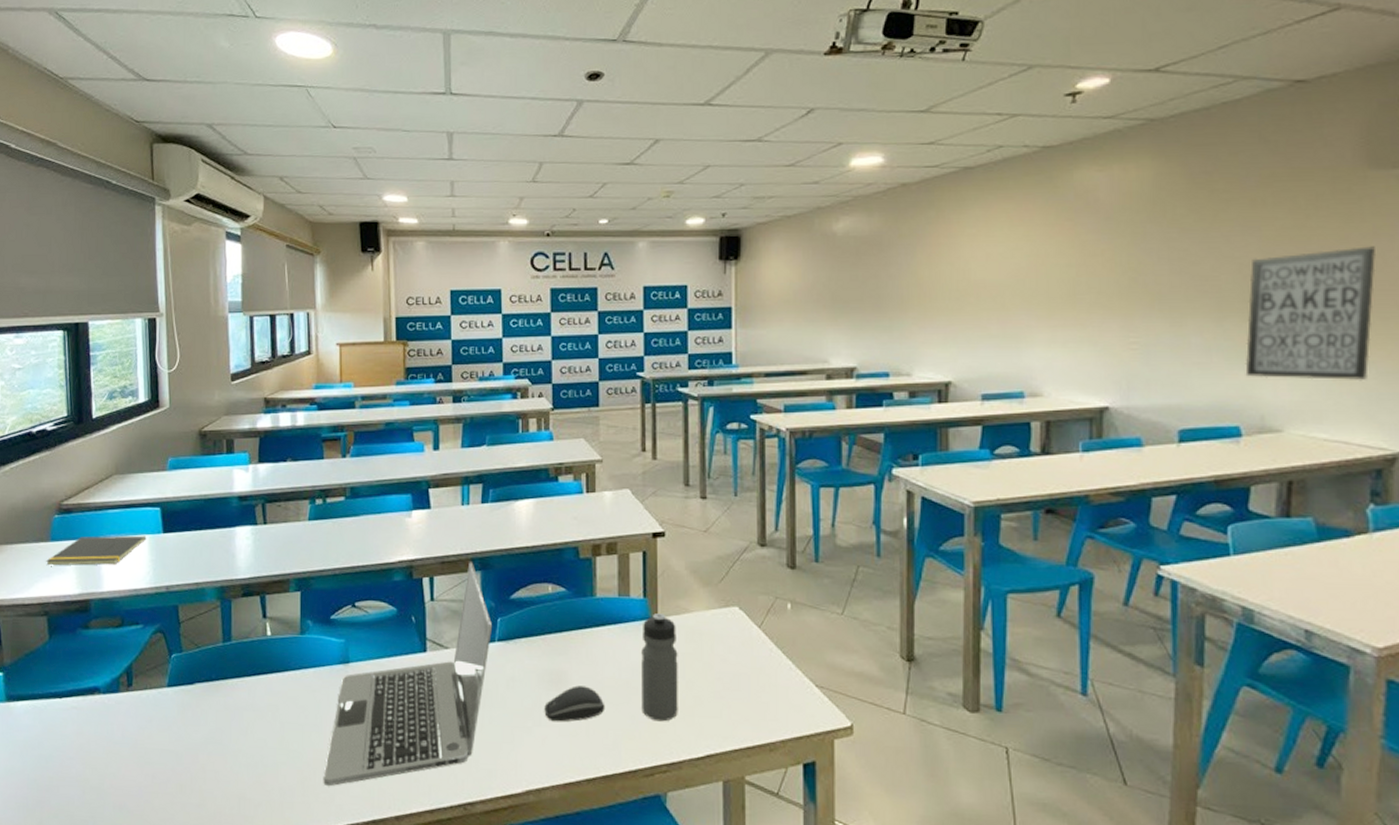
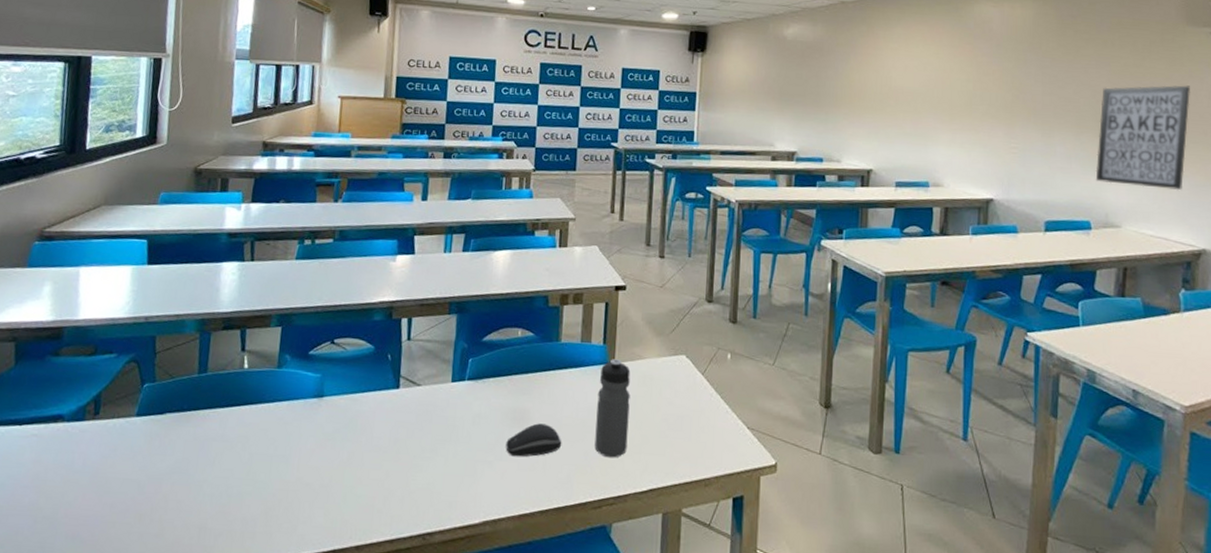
notepad: present [45,535,147,566] -> none [19,264,130,294]
laptop: present [323,562,492,787] -> none [287,305,463,517]

